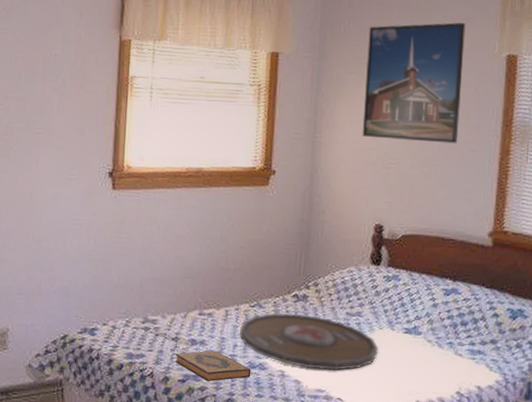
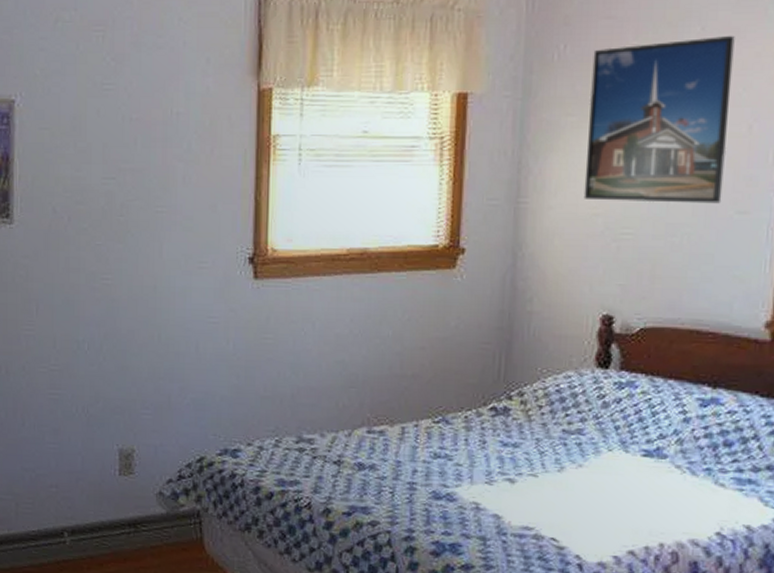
hardback book: present [174,350,251,381] -> none [337,477,436,515]
serving tray: present [239,313,379,371] -> none [419,430,607,503]

